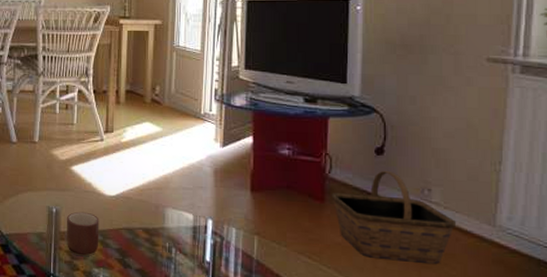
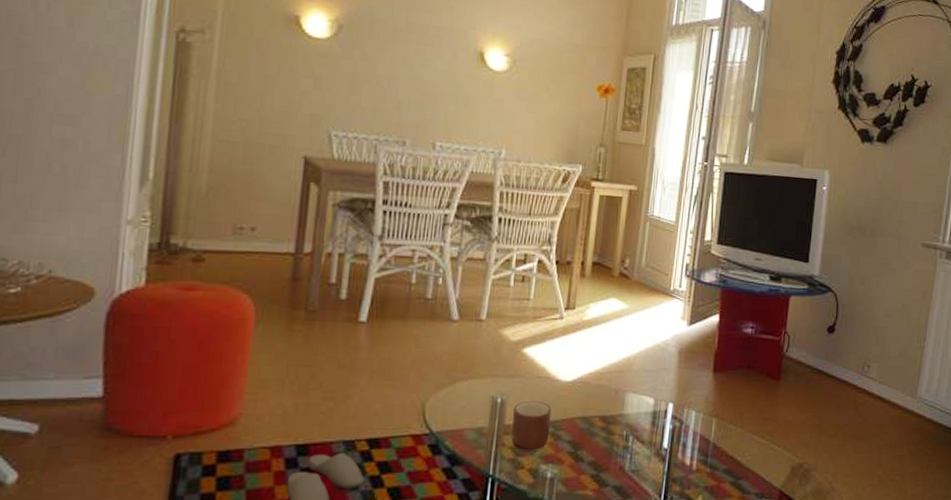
basket: present [331,171,457,264] -> none [786,349,888,436]

